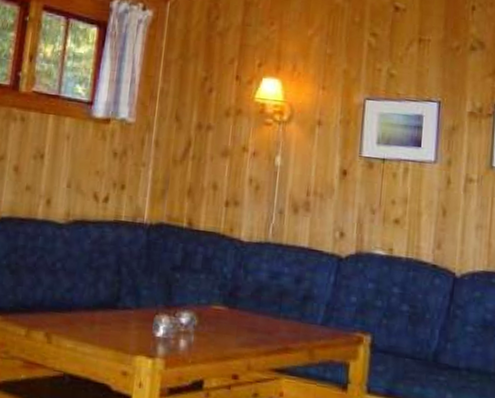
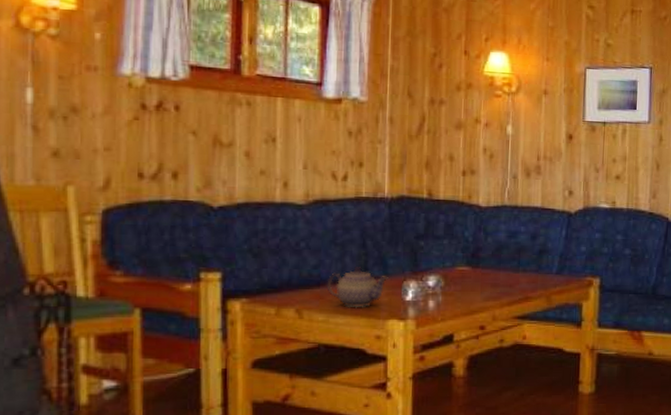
teapot: none [77,294,140,339] -> present [326,267,388,308]

